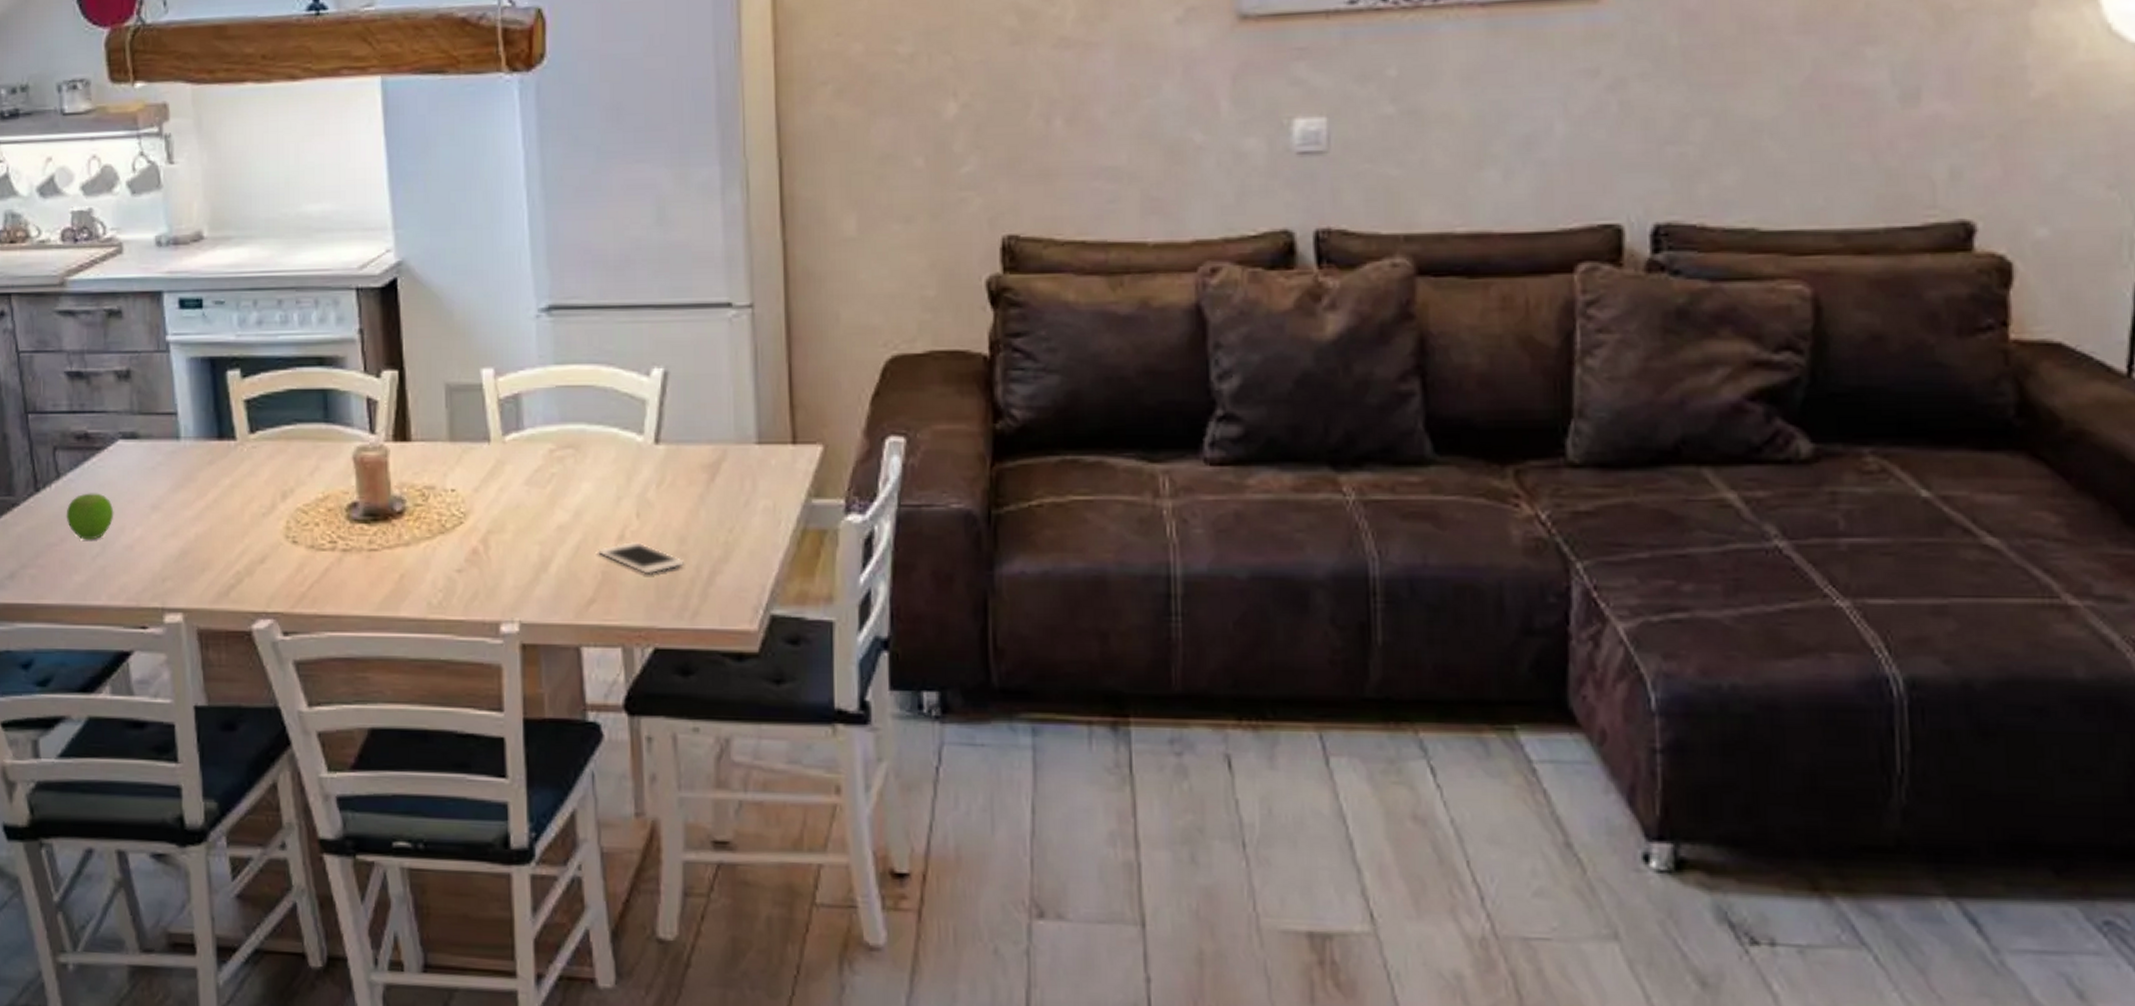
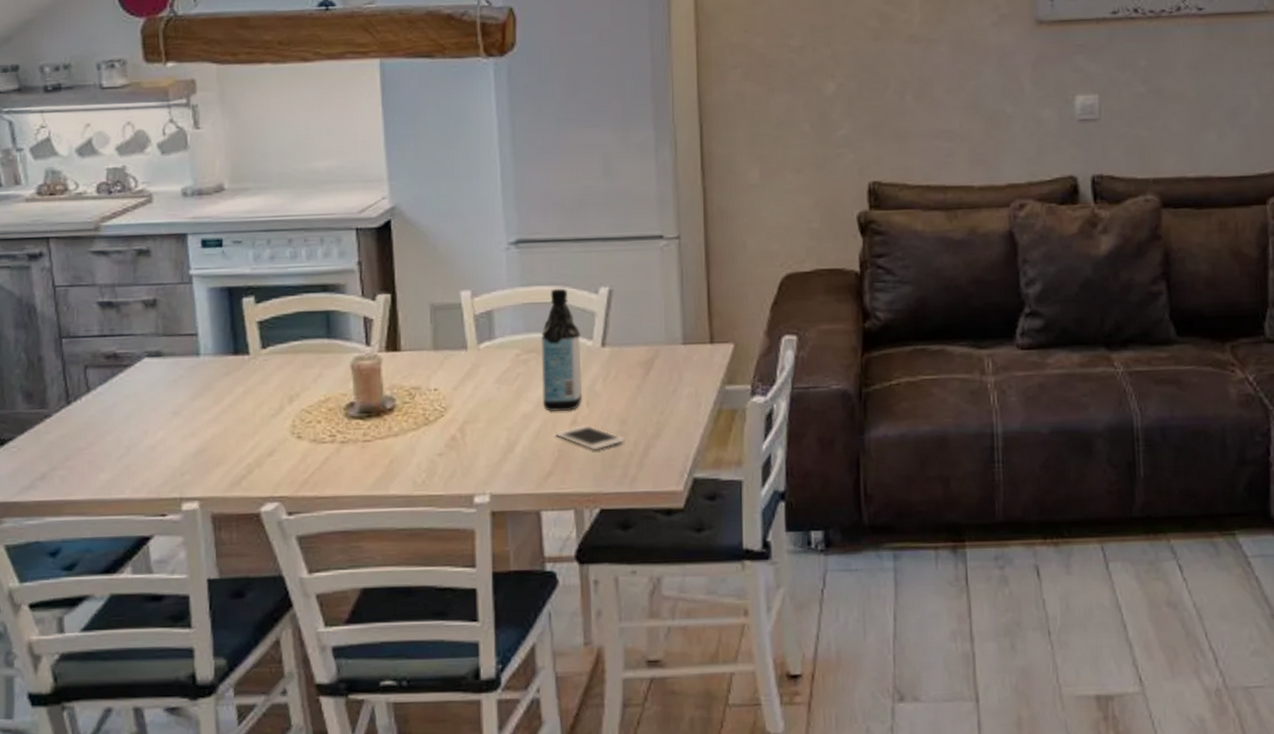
fruit: present [66,493,114,540] -> none [94,403,139,444]
water bottle: none [579,368,632,524] -> present [541,288,583,412]

